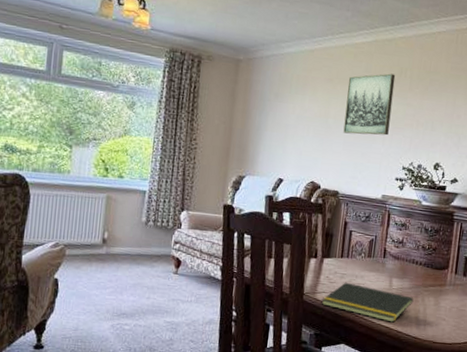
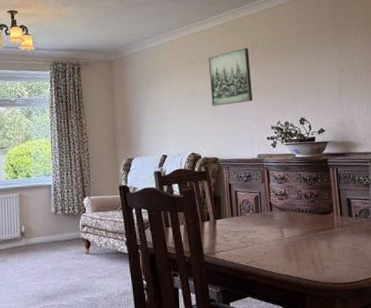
notepad: present [321,282,414,323] -> none [221,239,307,270]

